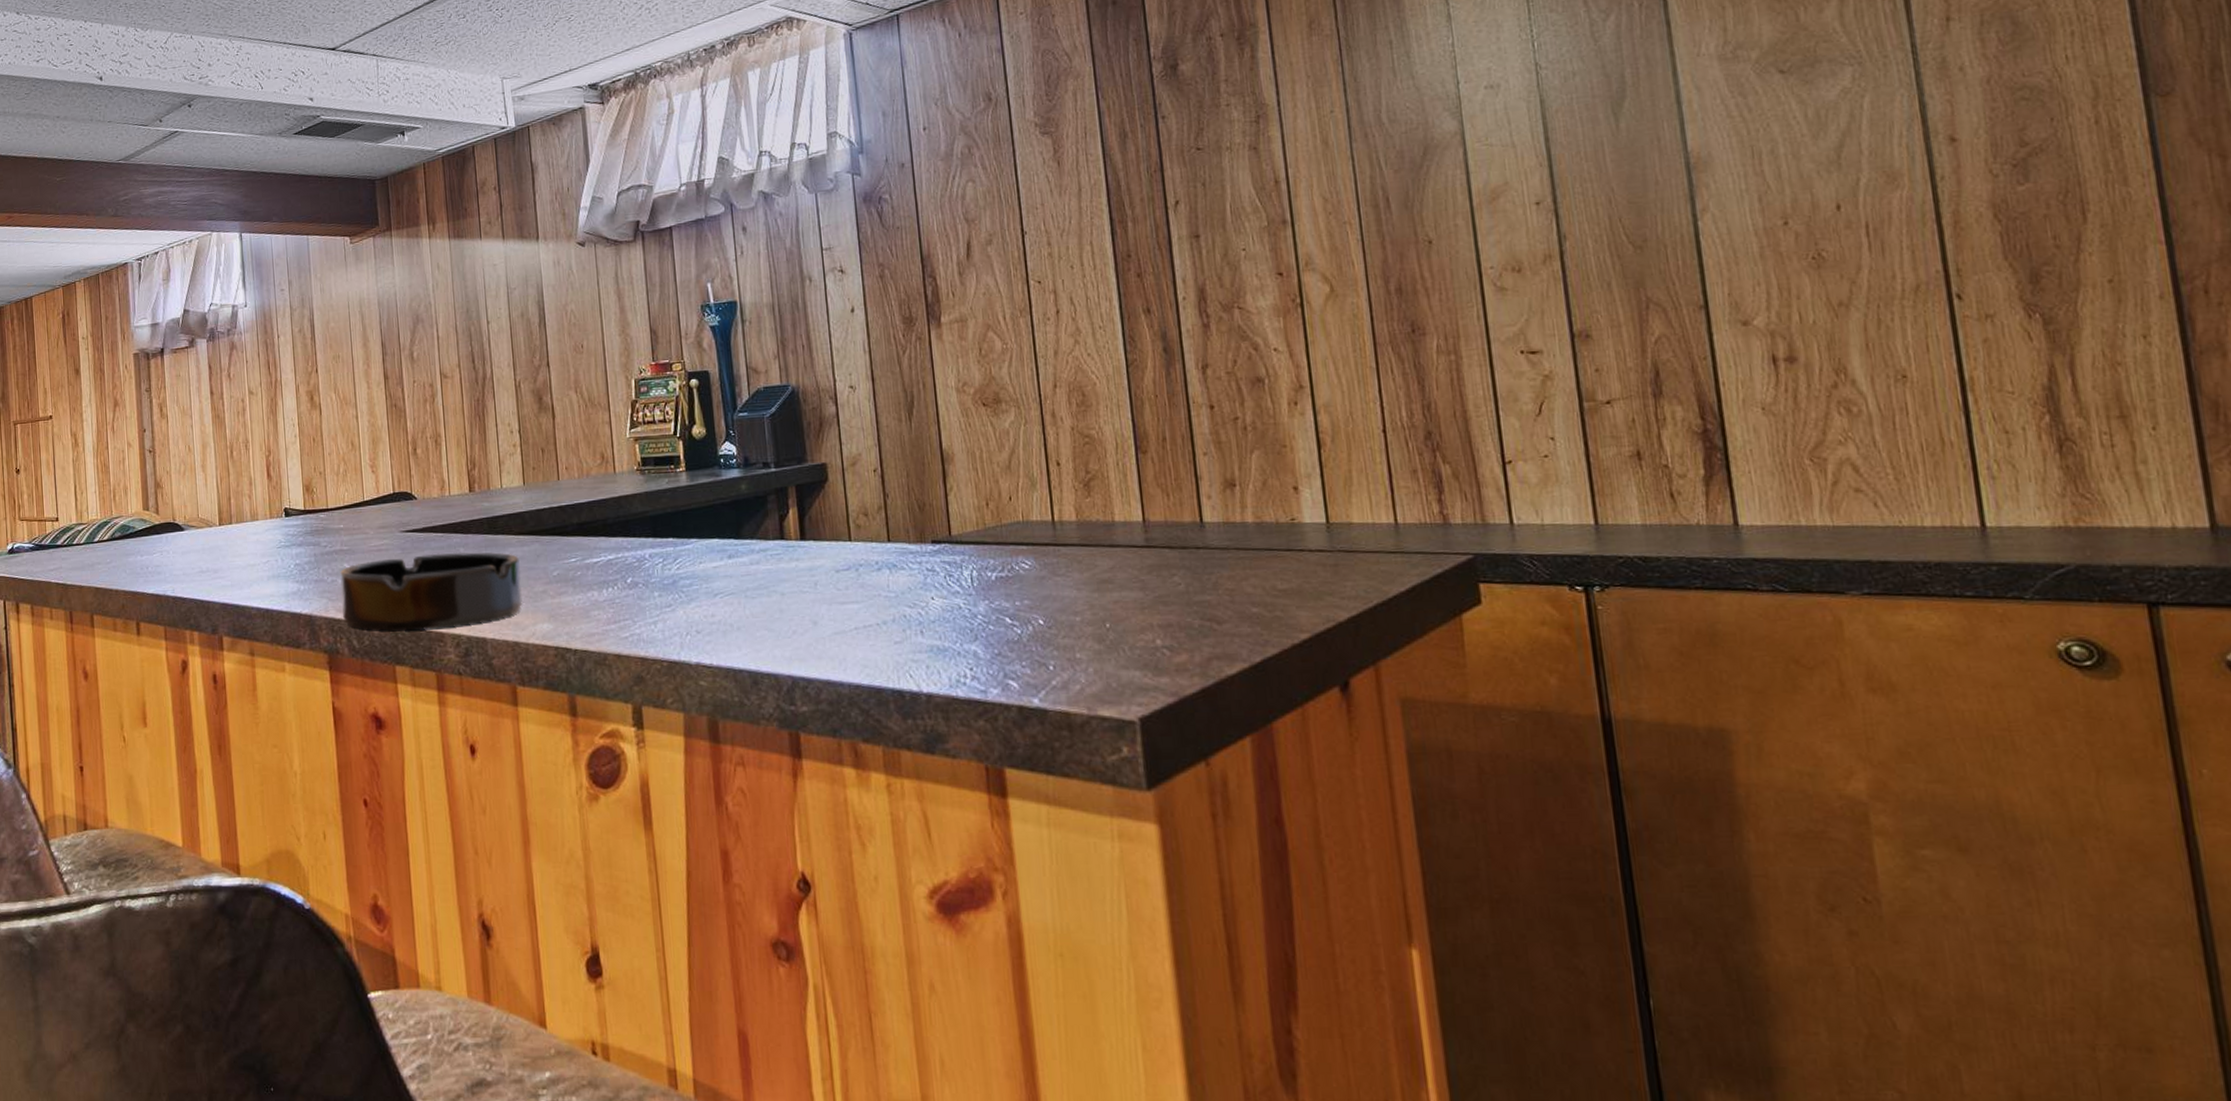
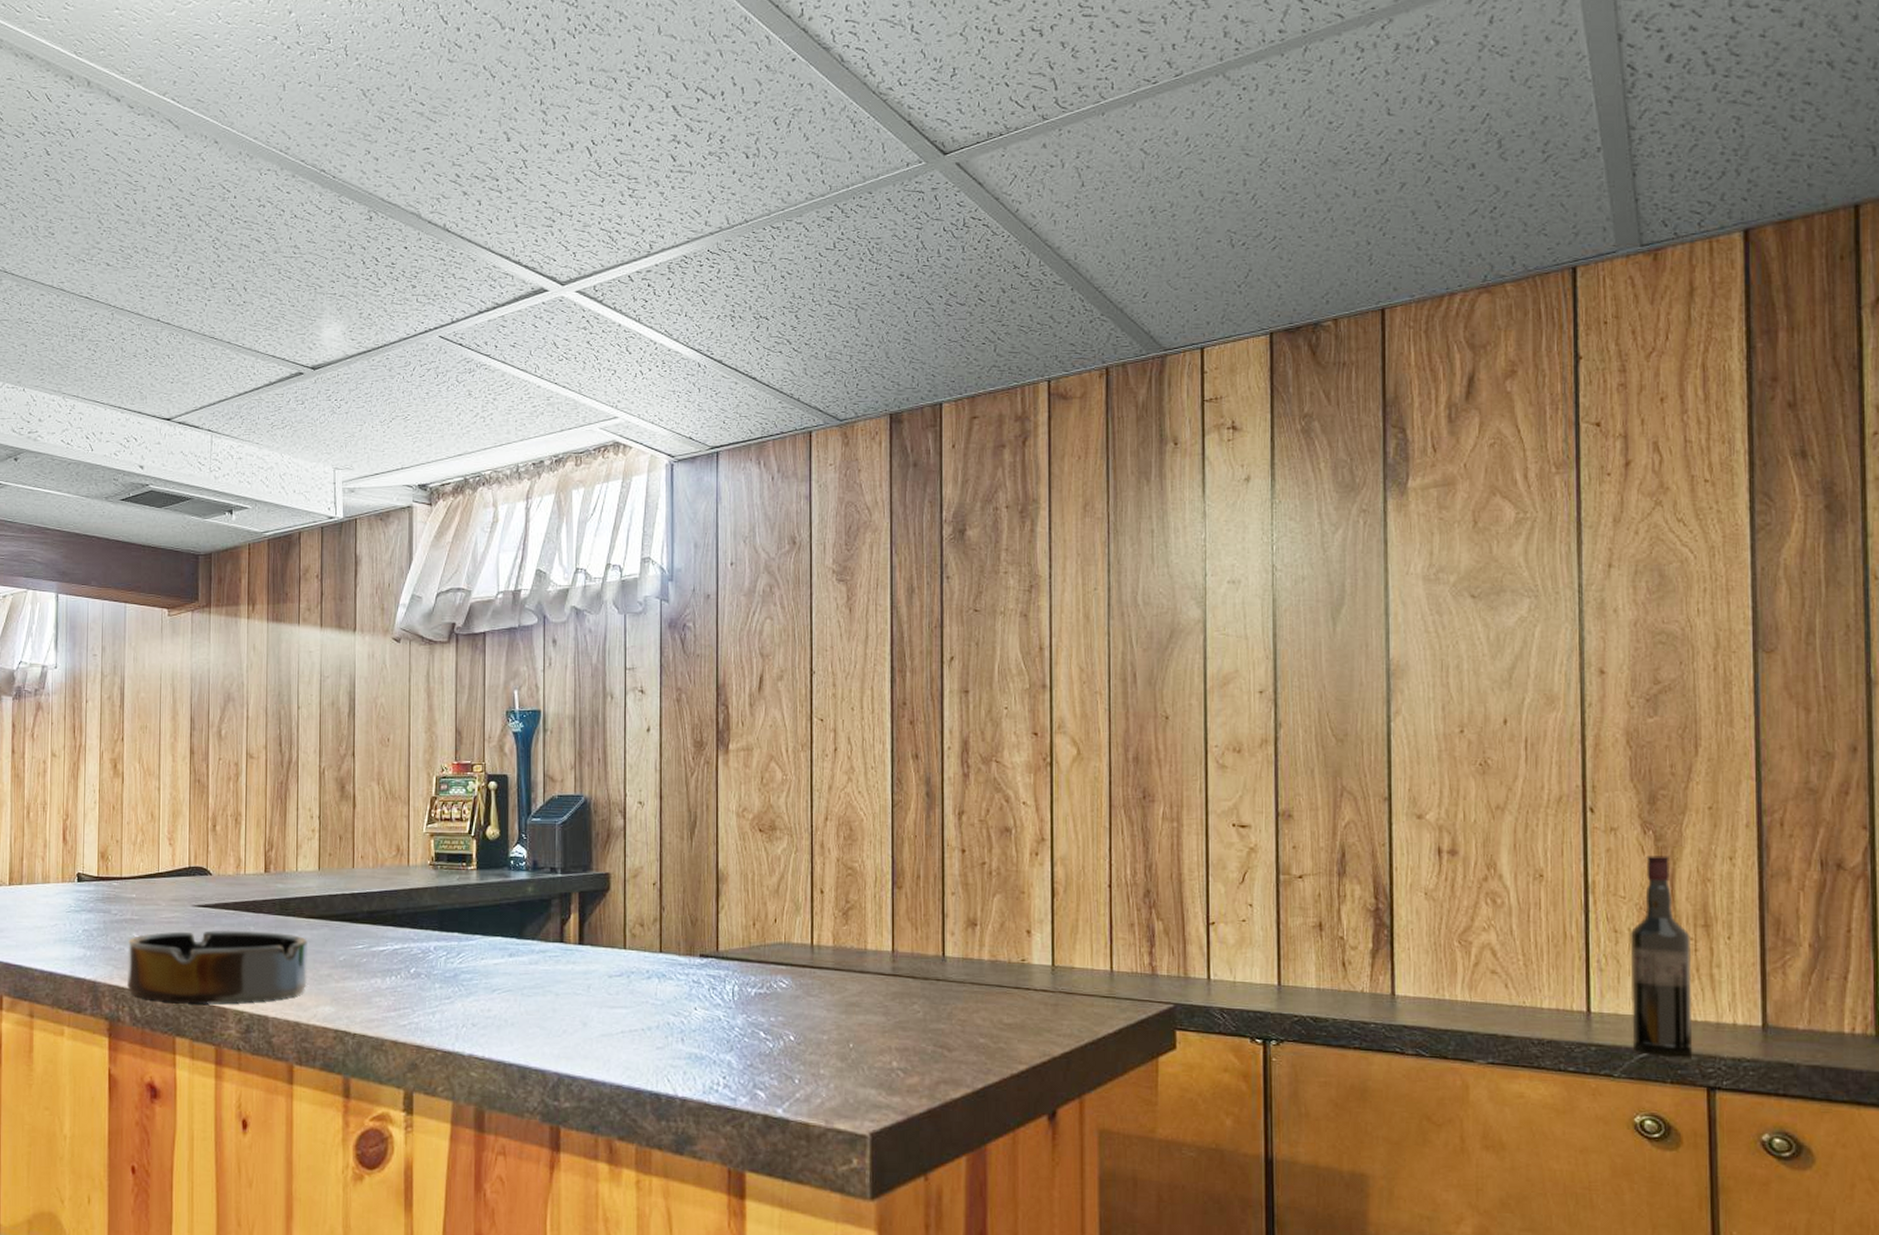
wine bottle: none [2025,340,2124,573] -> present [1630,855,1693,1058]

